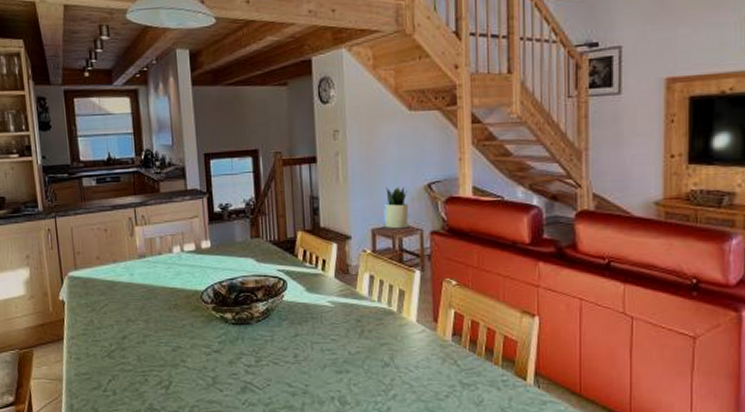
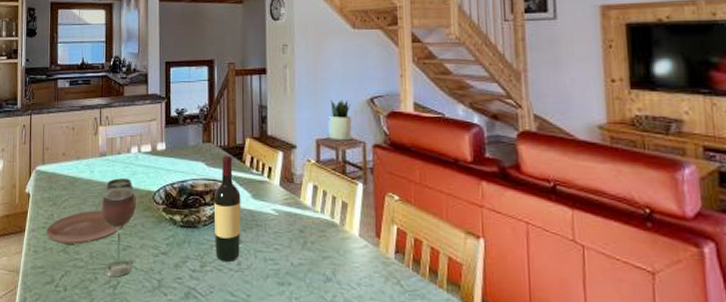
plate: none [87,313,165,349] -> present [46,210,117,245]
wineglass: none [145,279,185,378] -> present [101,178,136,277]
wine bottle: none [266,250,296,355] -> present [213,155,241,262]

